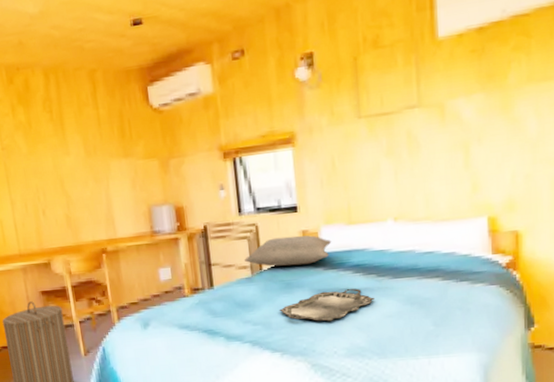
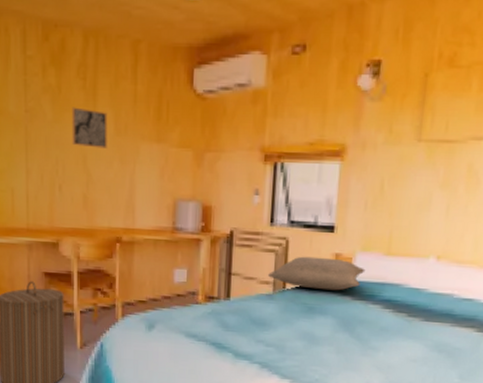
wall art: none [43,138,81,173] -> present [72,107,107,149]
serving tray: present [279,288,376,322] -> none [296,322,402,356]

